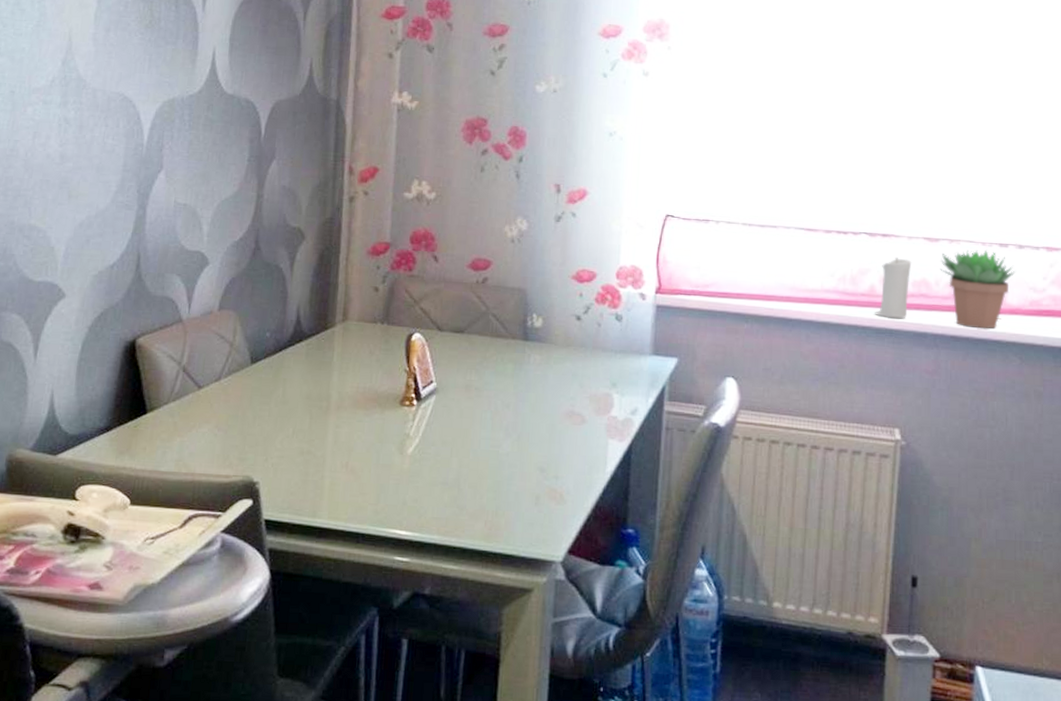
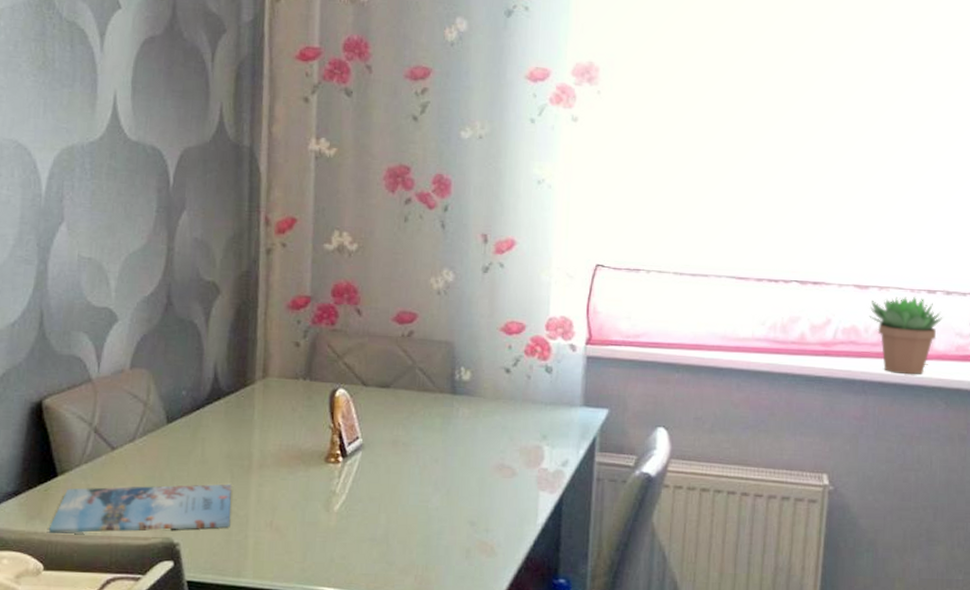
magazine: none [137,424,310,470] -> present [49,484,232,534]
candle: present [874,256,912,319] -> none [804,304,842,366]

